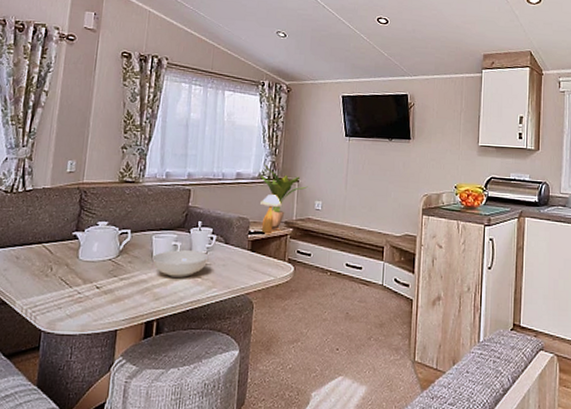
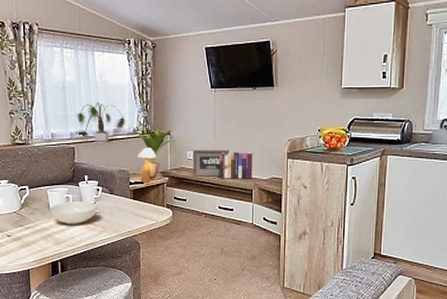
plant: none [192,142,252,187] -> present [74,102,126,143]
picture frame: none [320,200,362,231] -> present [192,150,230,177]
books: none [348,204,386,235] -> present [219,151,253,179]

